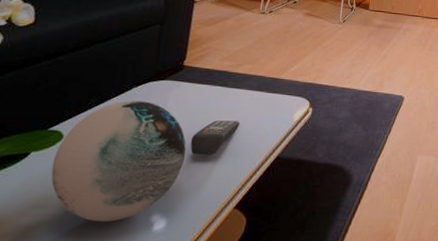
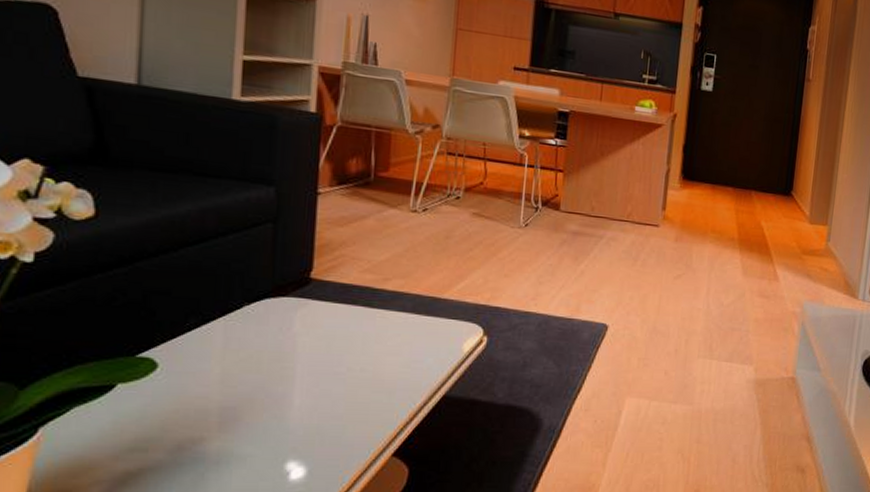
decorative orb: present [51,100,186,222] -> none [147,321,324,469]
remote control: present [190,120,240,155] -> none [328,349,392,392]

